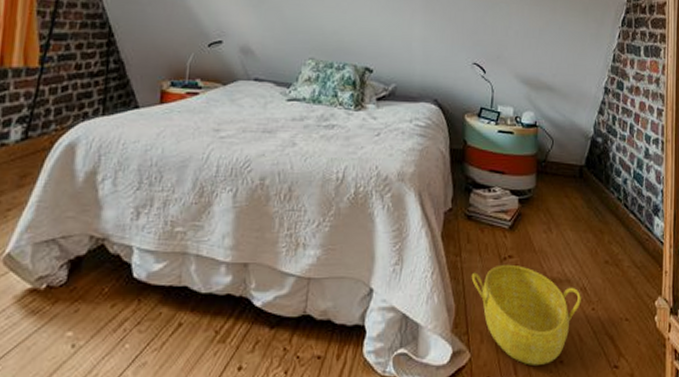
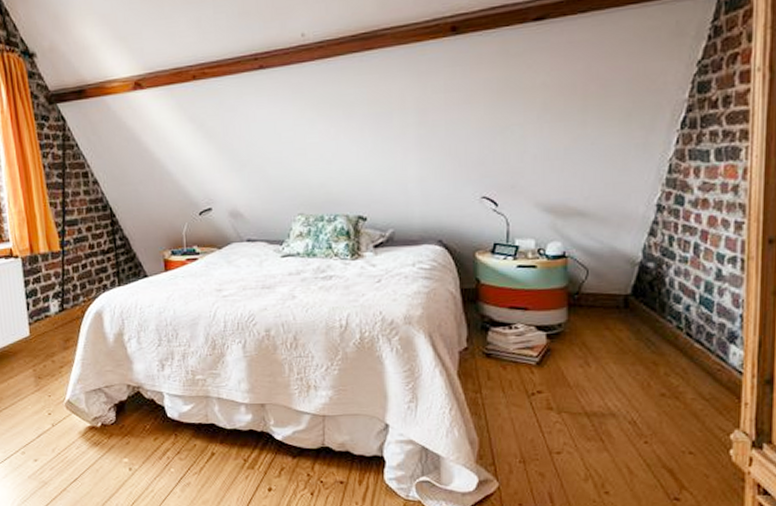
basket: present [471,264,581,365] -> none [494,399,630,495]

